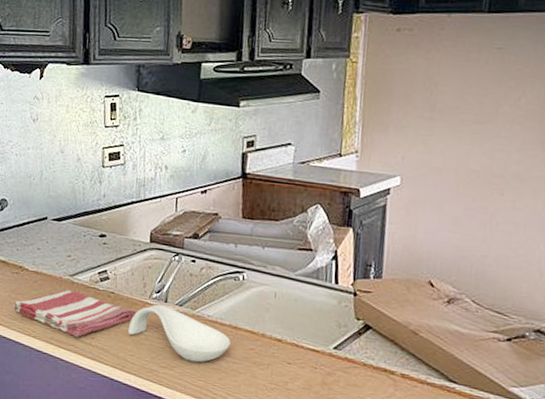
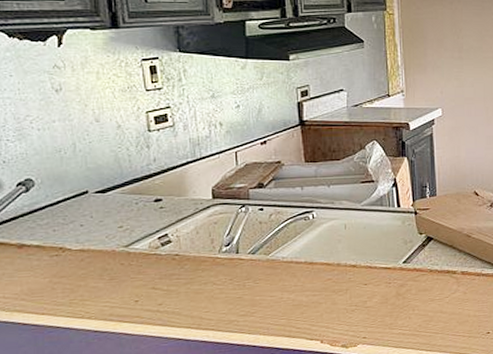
dish towel: present [13,290,136,337] -> none [56,261,206,307]
spoon rest: present [127,304,231,363] -> none [199,256,308,304]

